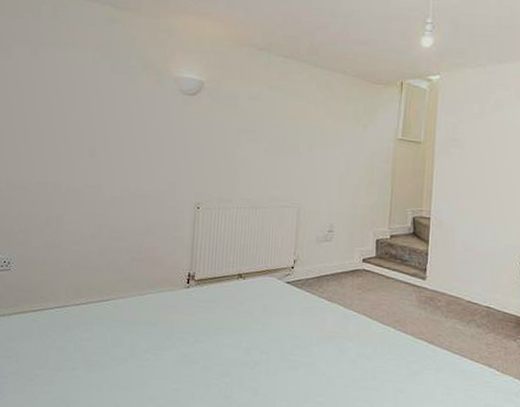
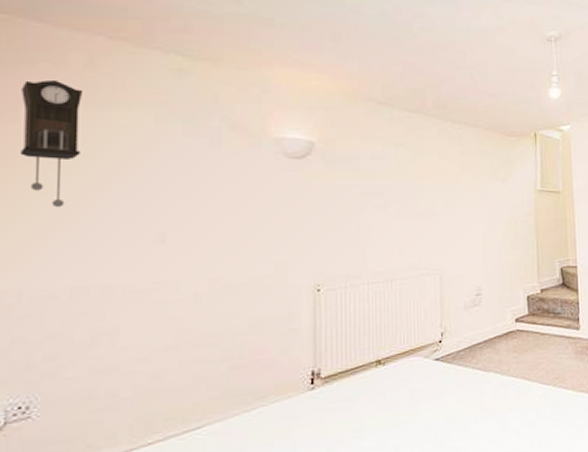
pendulum clock: none [11,26,50,123] -> present [19,79,84,208]

